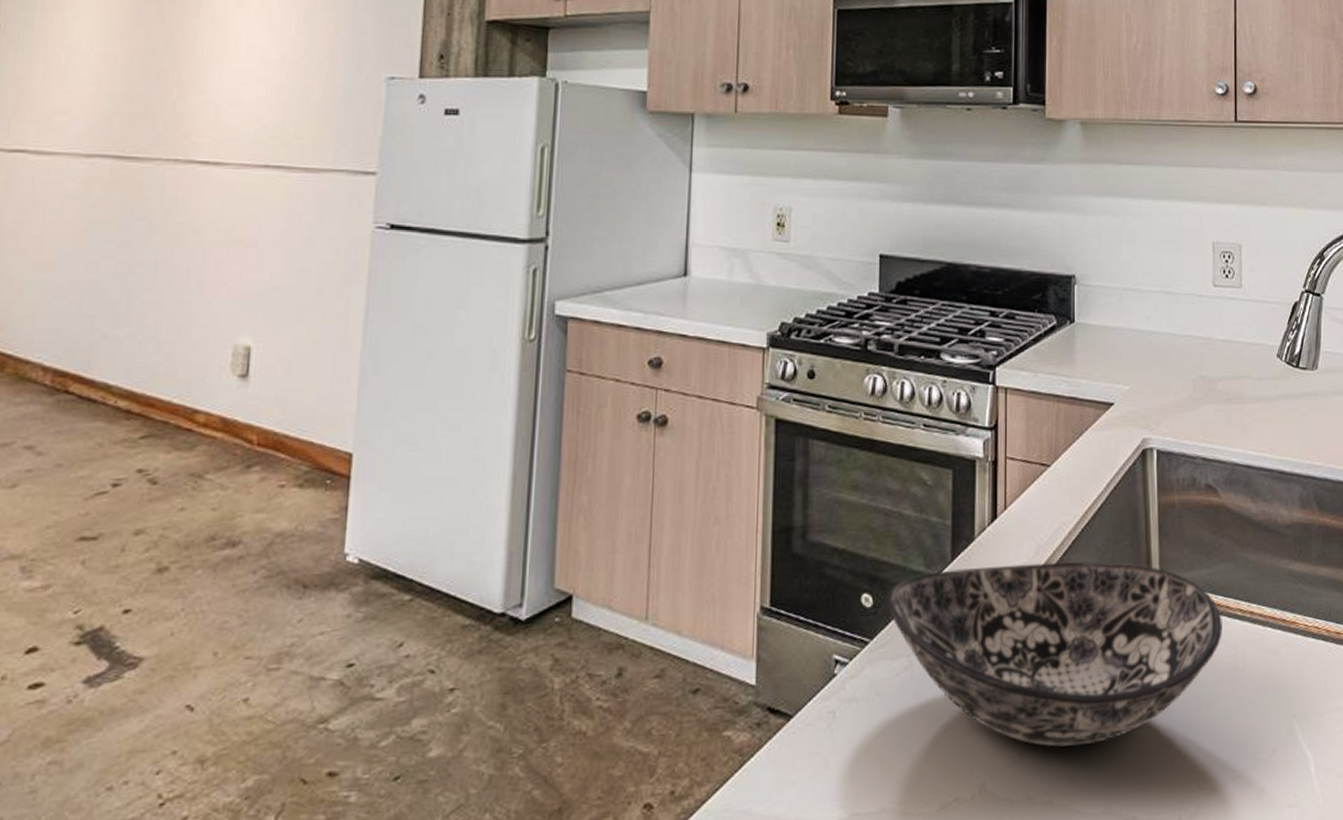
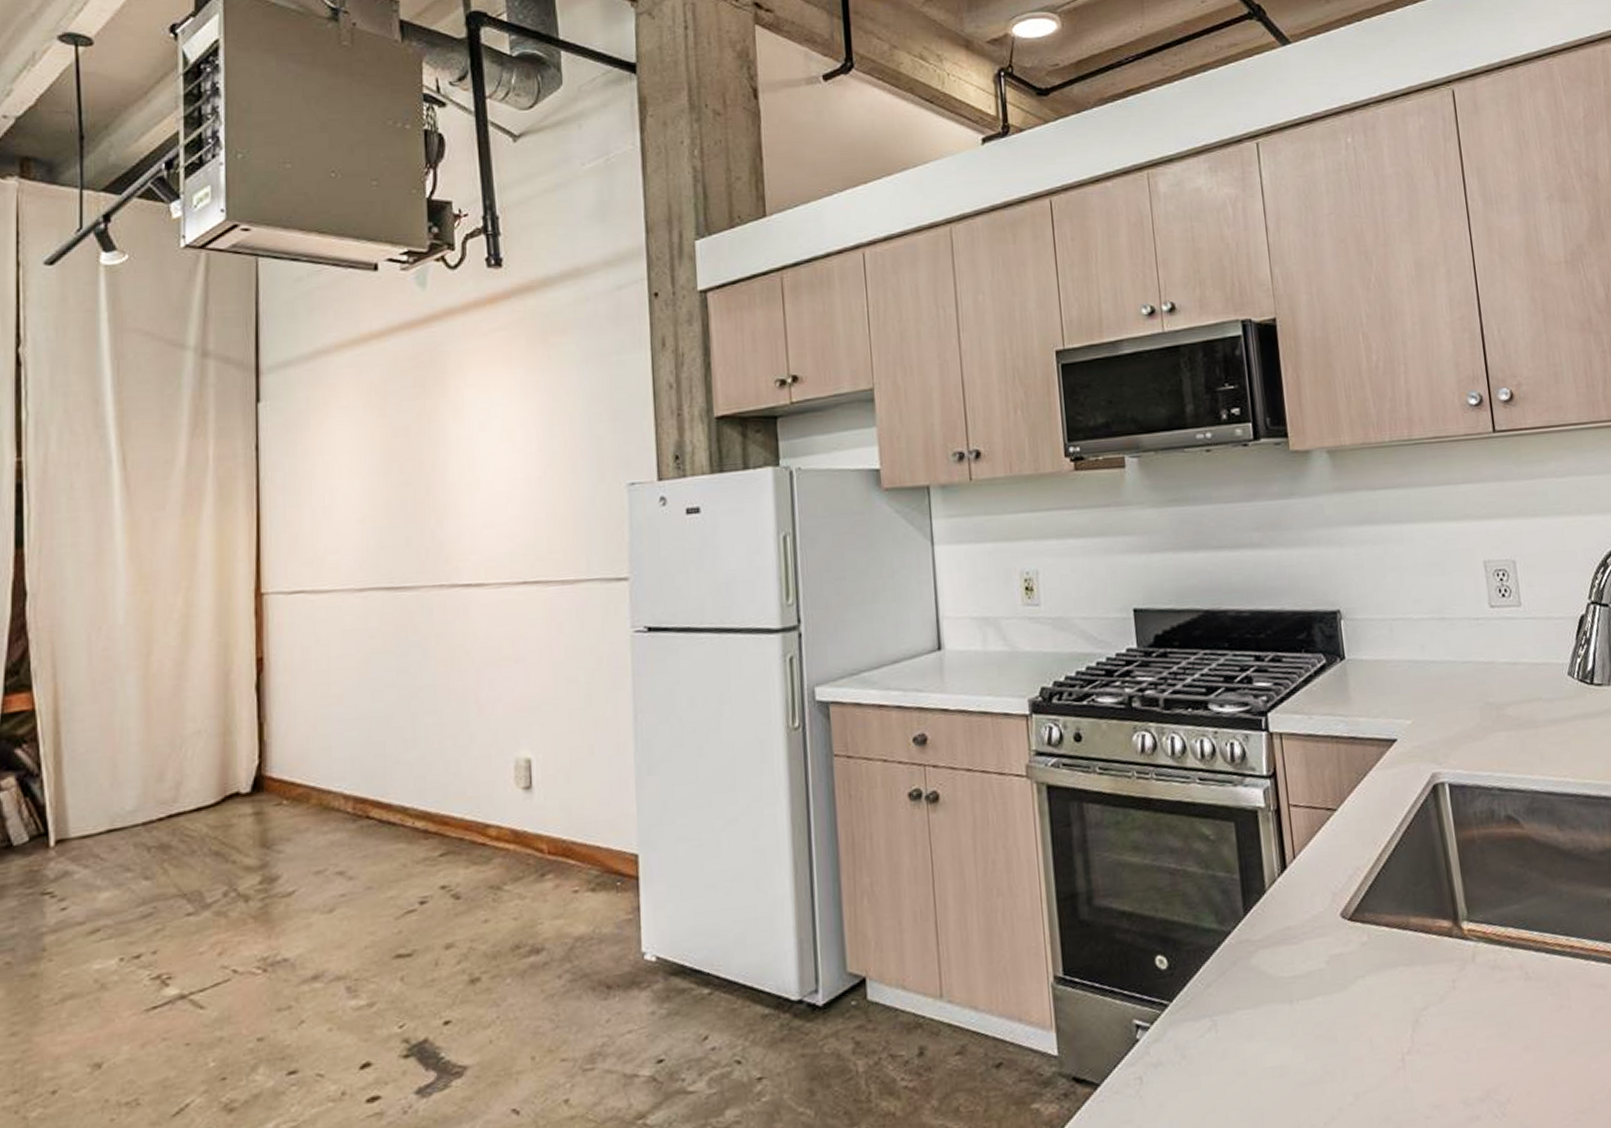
bowl: present [887,561,1222,747] -> none [1181,904,1542,1100]

